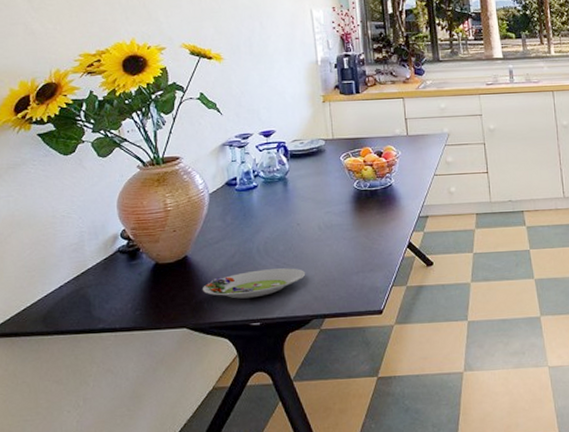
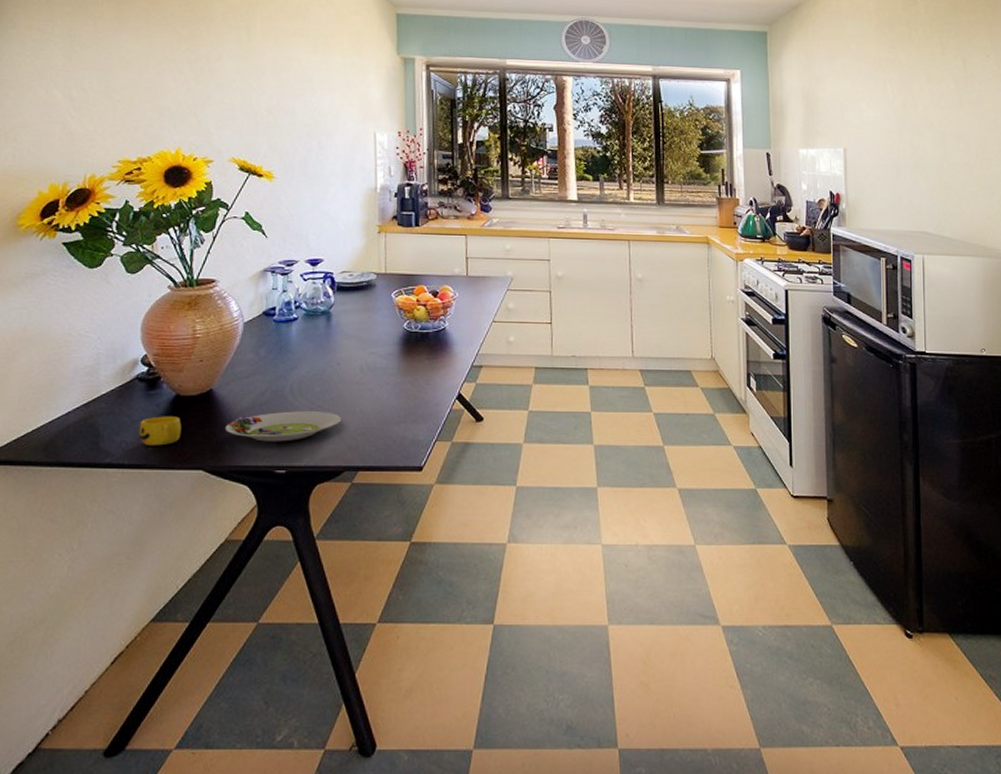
cup: none [125,282,163,310] -> present [139,416,182,446]

